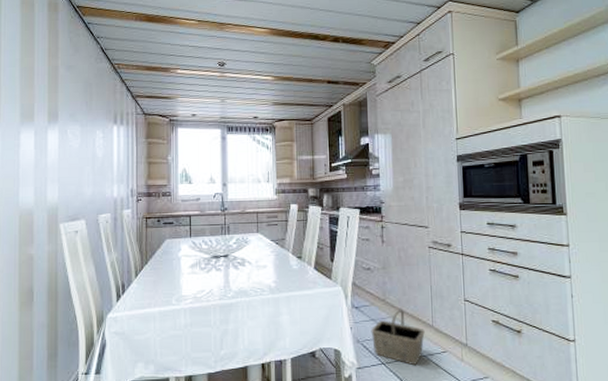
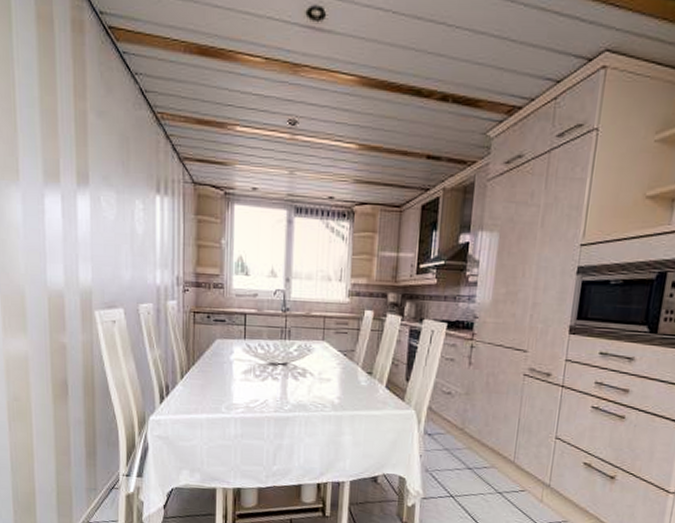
basket: present [371,309,425,366] -> none [442,440,504,502]

